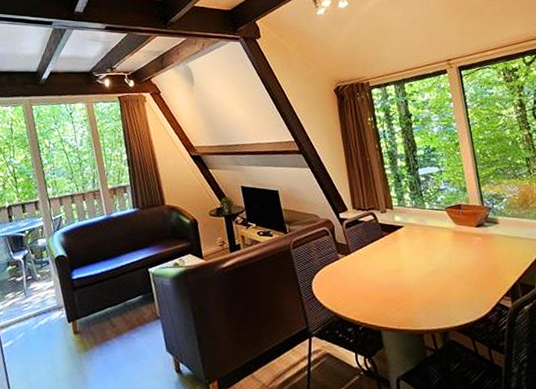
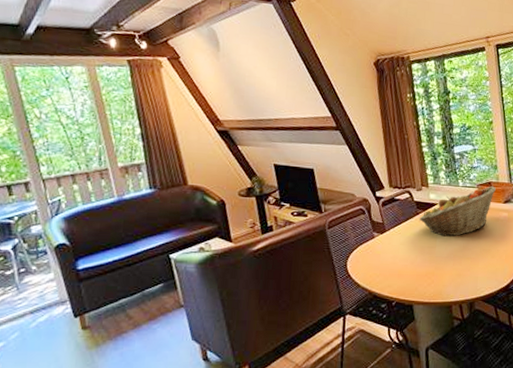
fruit basket: none [384,209,466,261] -> present [419,186,496,237]

